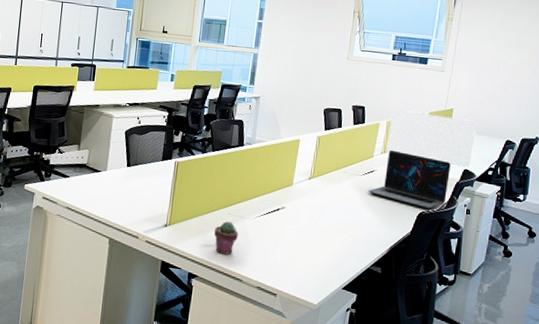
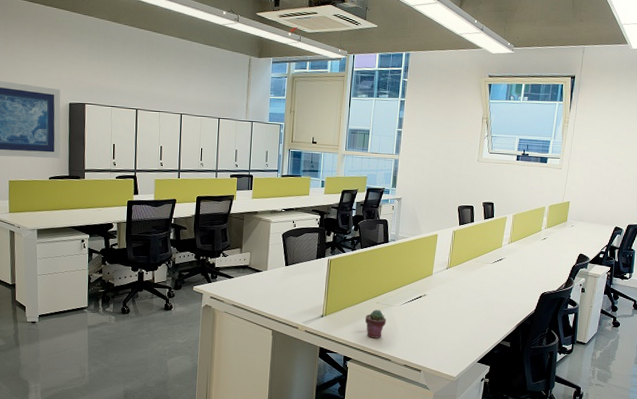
laptop: present [368,150,451,209] -> none [498,240,568,289]
monitor: present [386,110,477,169] -> none [513,204,590,253]

